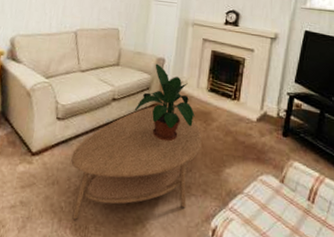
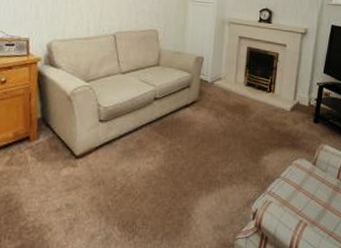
coffee table: present [71,105,202,221] -> none [116,101,241,218]
potted plant: present [134,63,195,142] -> none [176,62,234,135]

